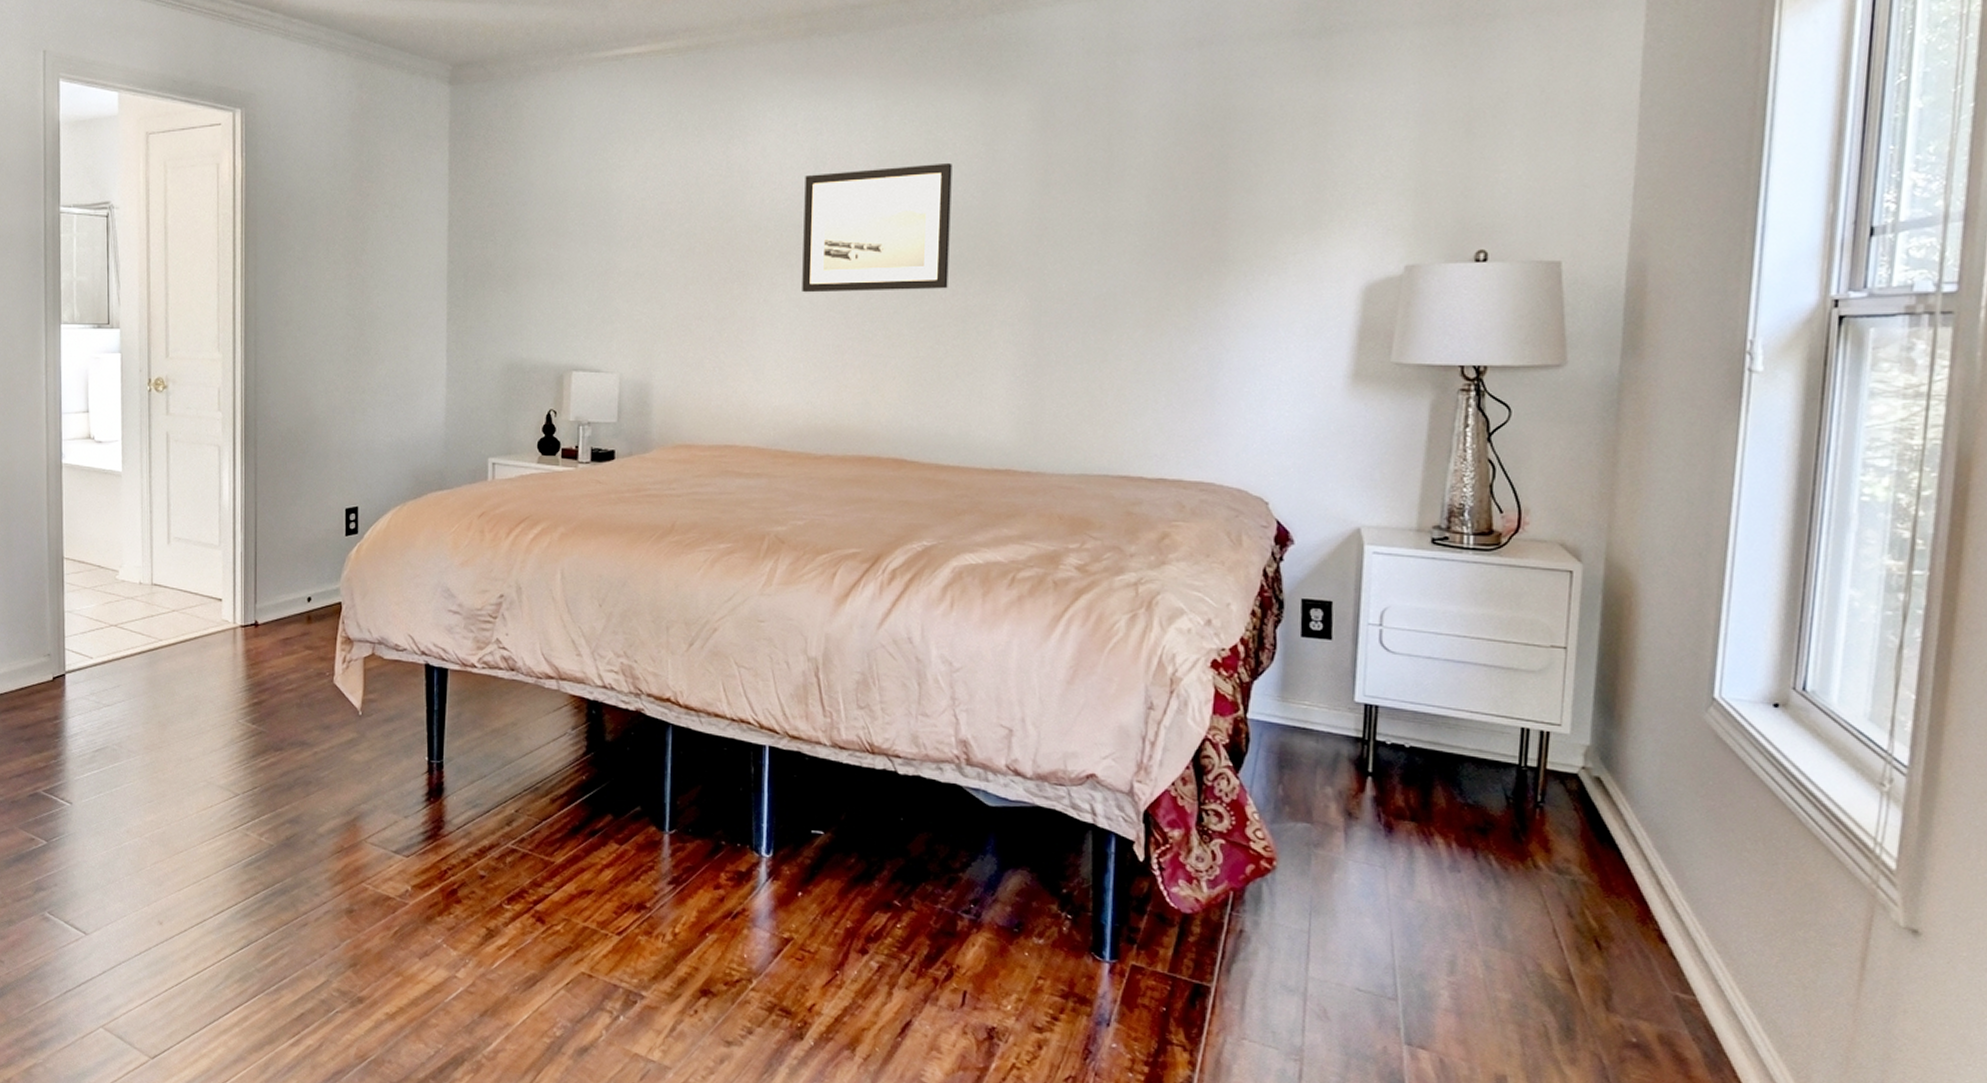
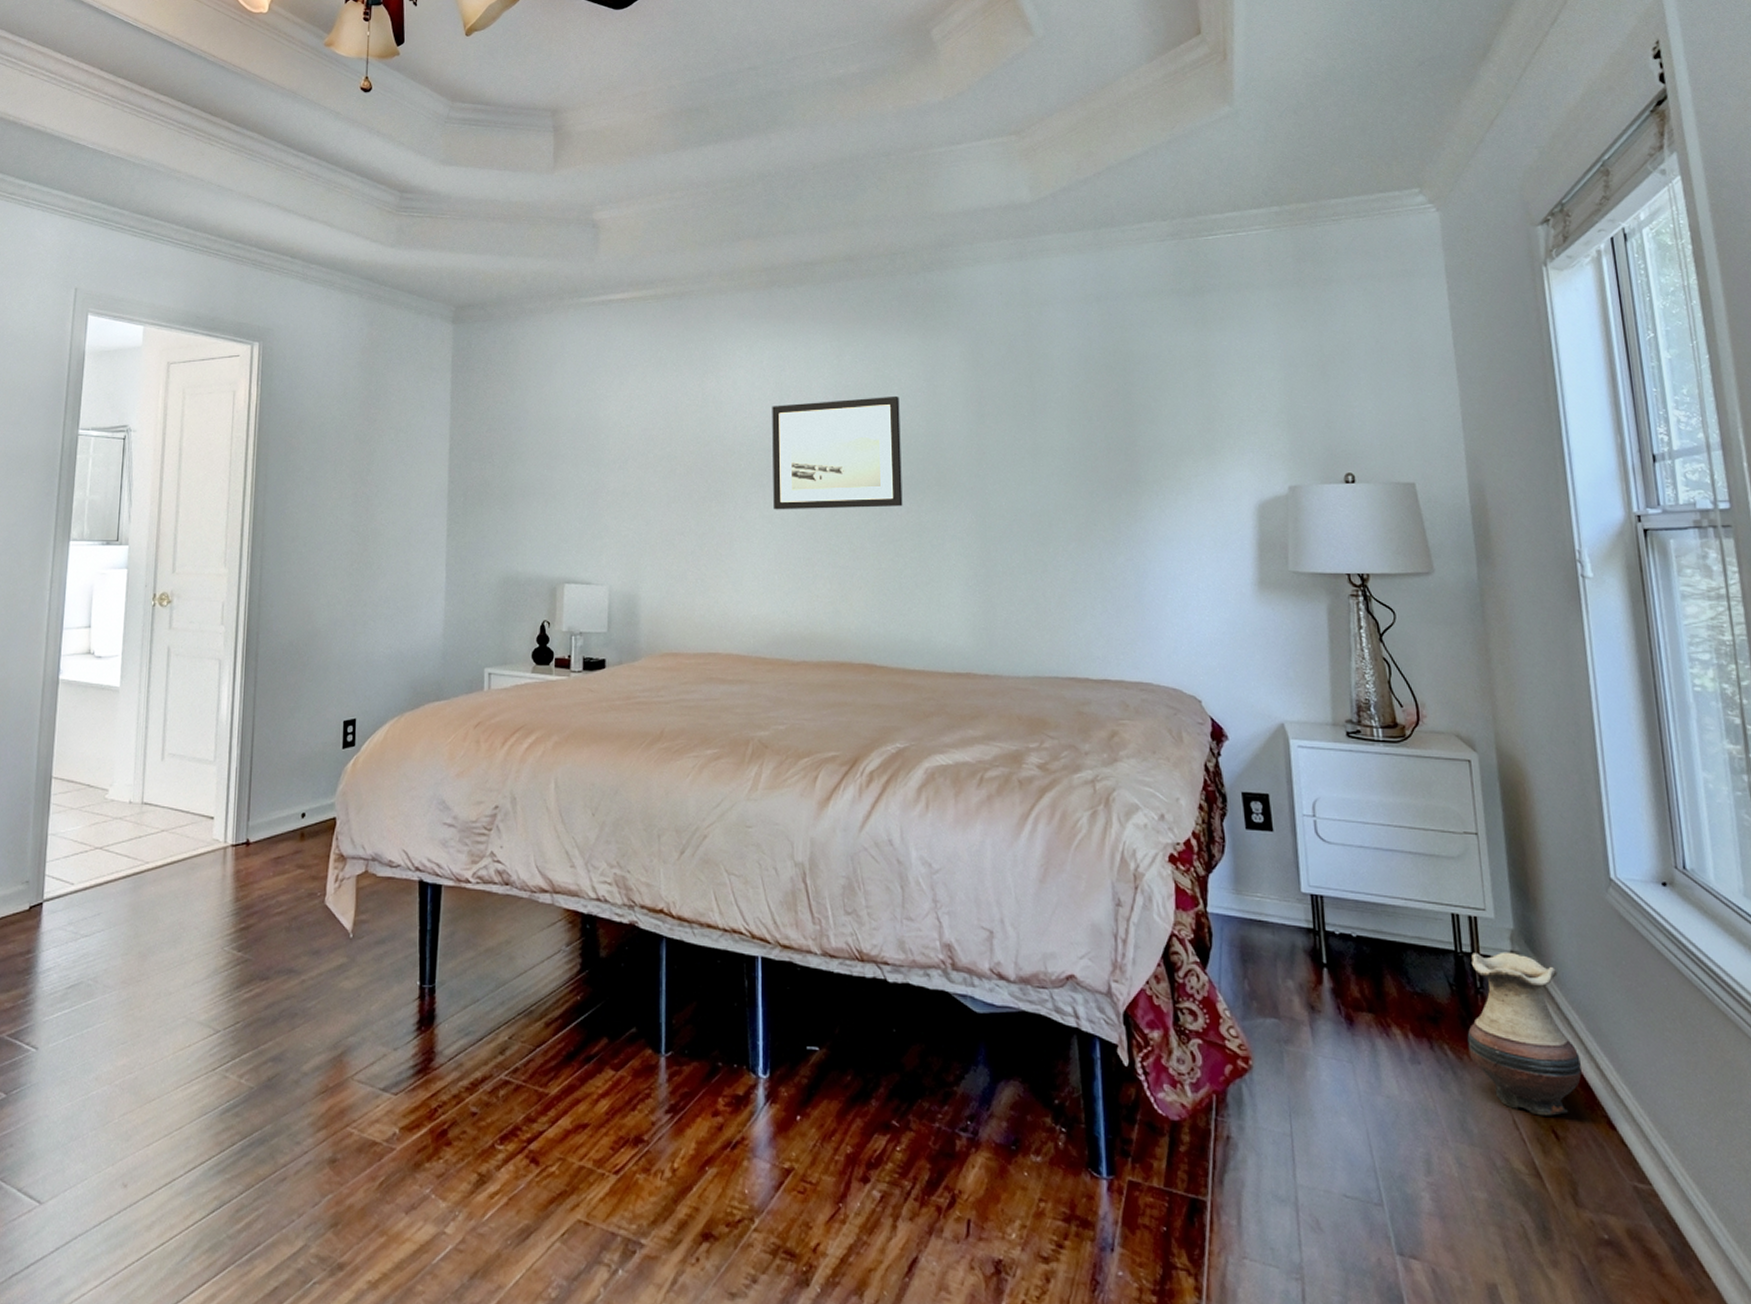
vase: none [1516,767,1640,927] -> present [1467,951,1582,1116]

